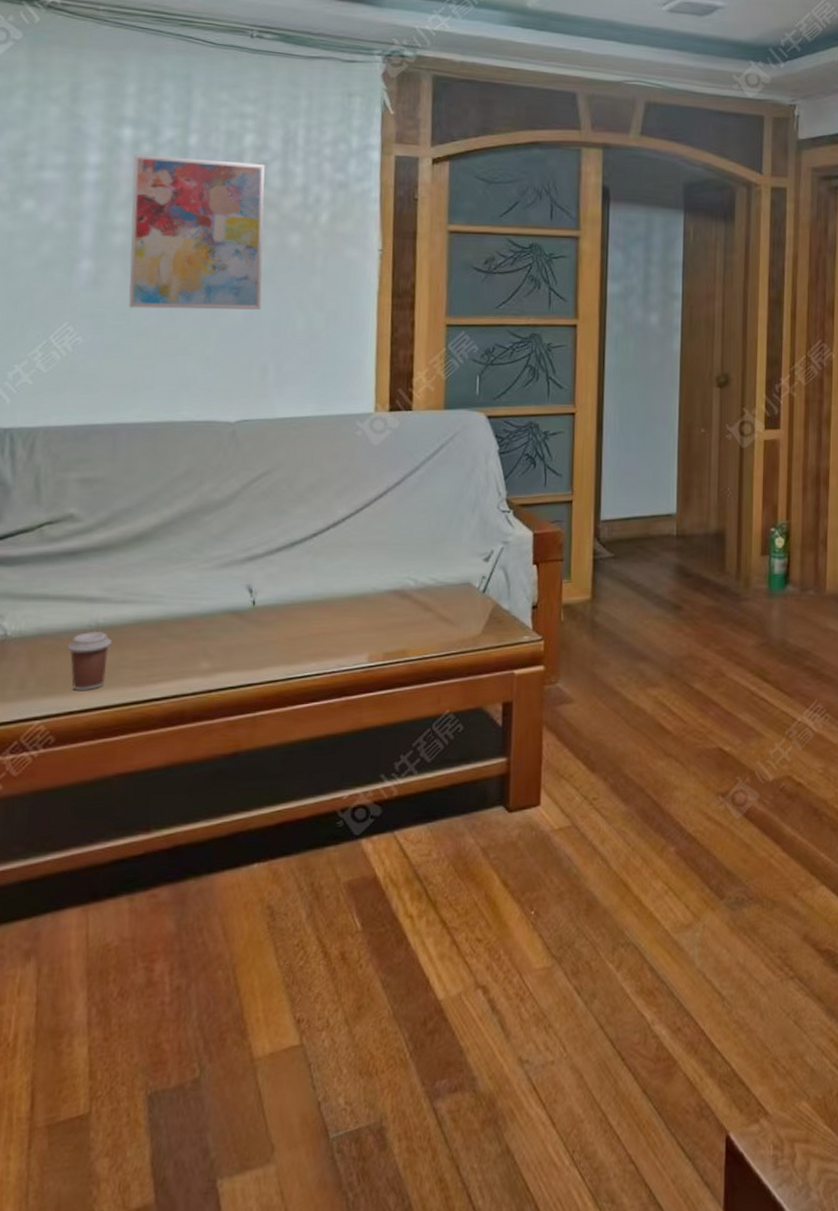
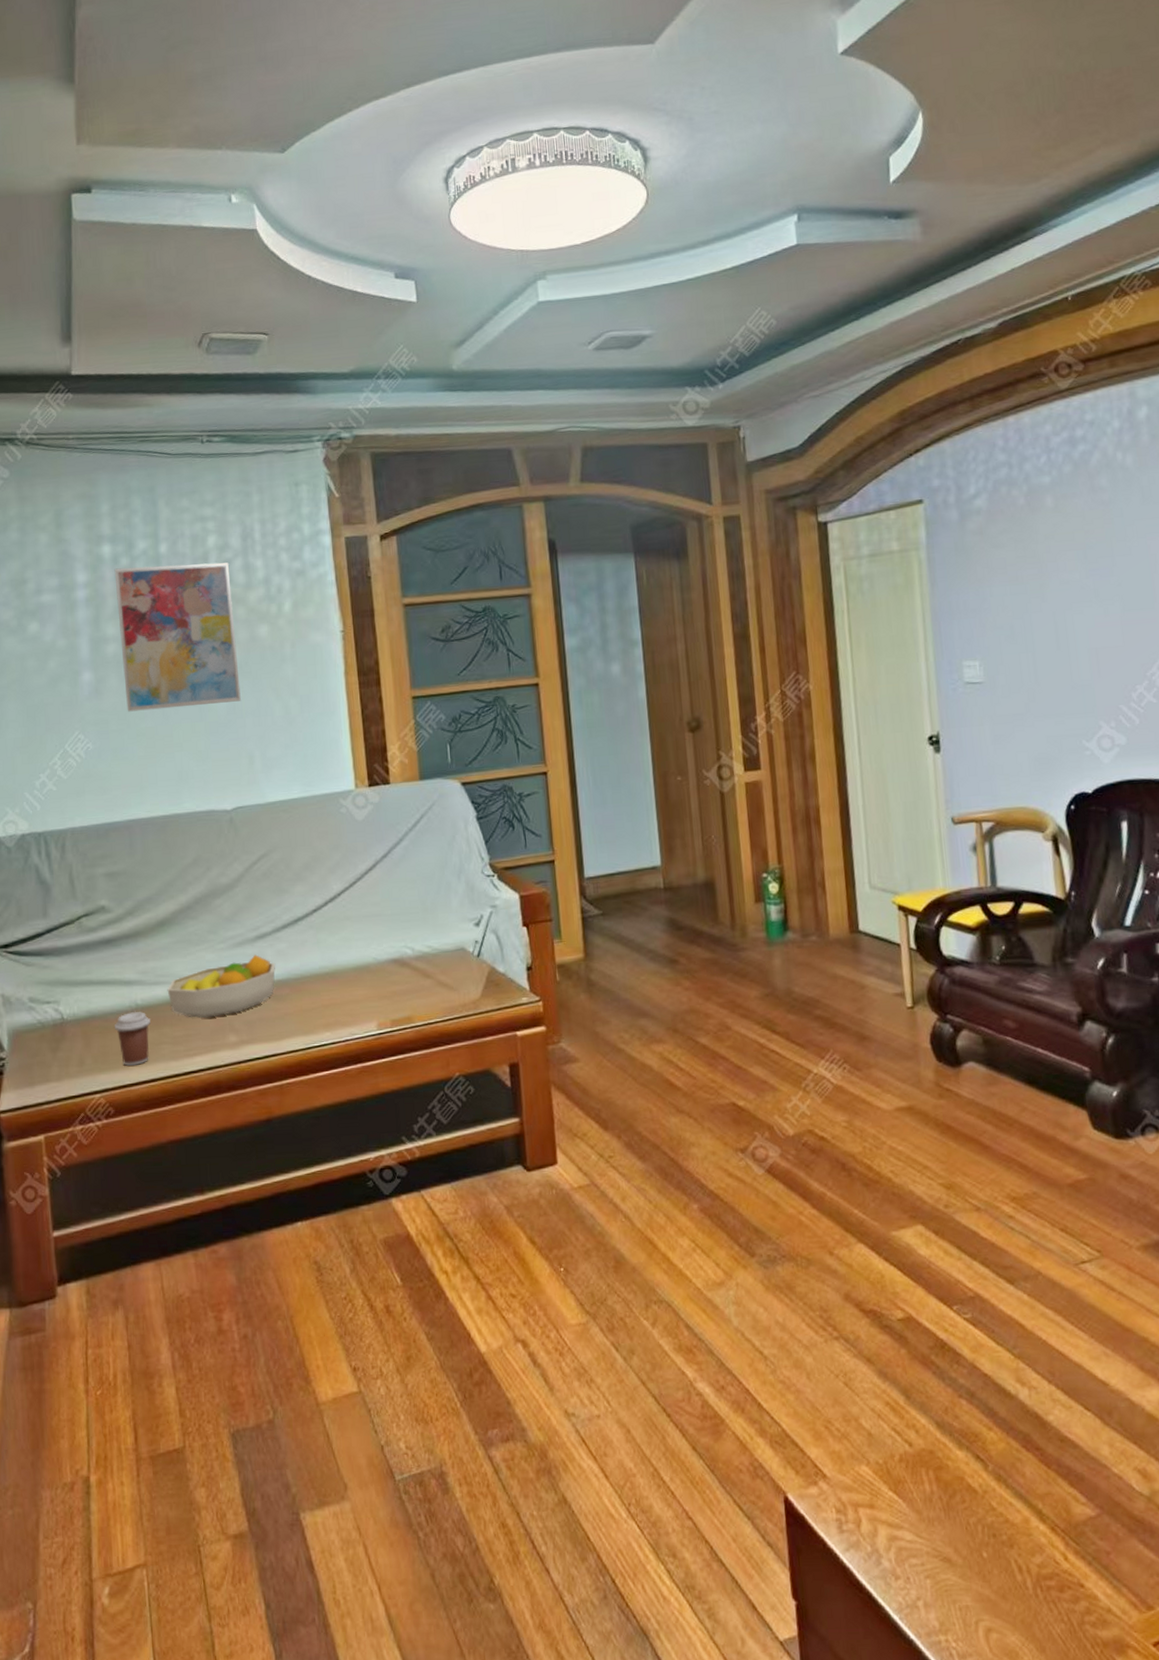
fruit bowl: none [135,577,263,642] -> present [167,955,275,1019]

